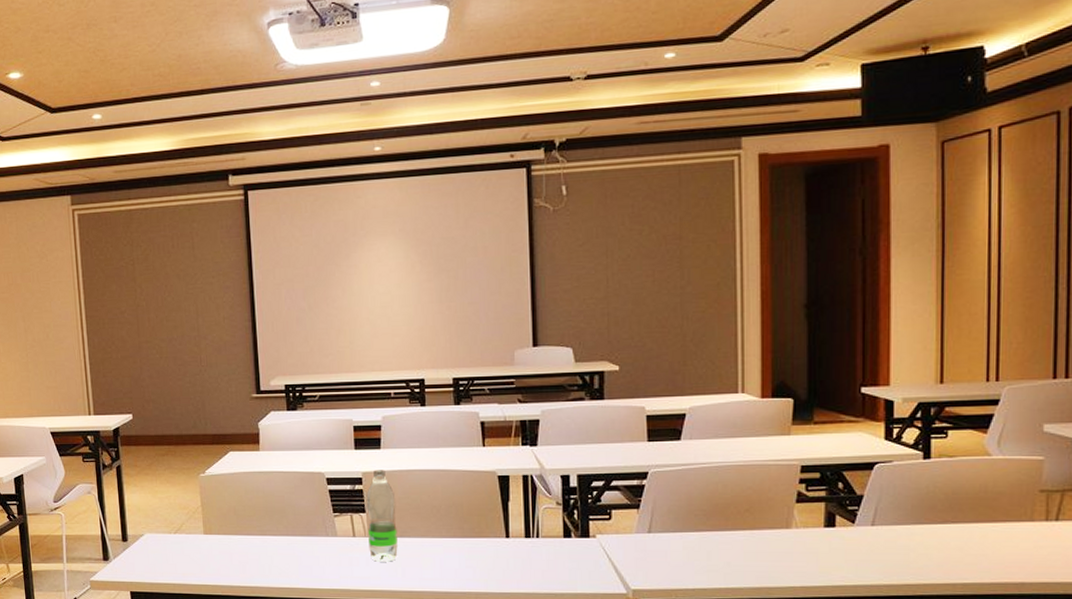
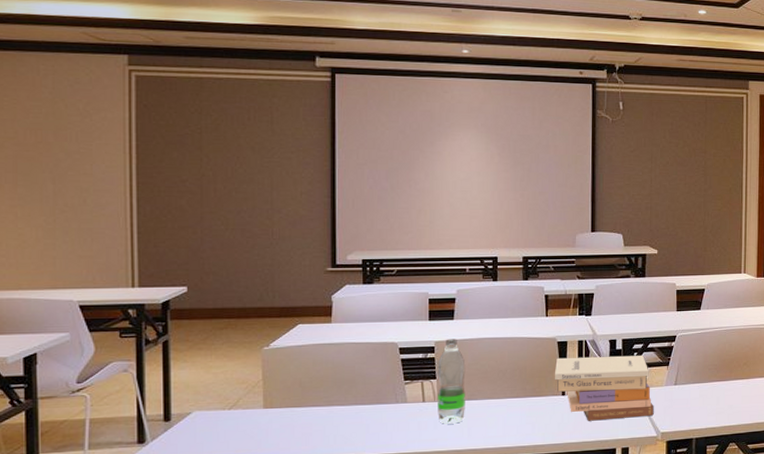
books: none [495,494,622,570] -> present [554,355,654,421]

